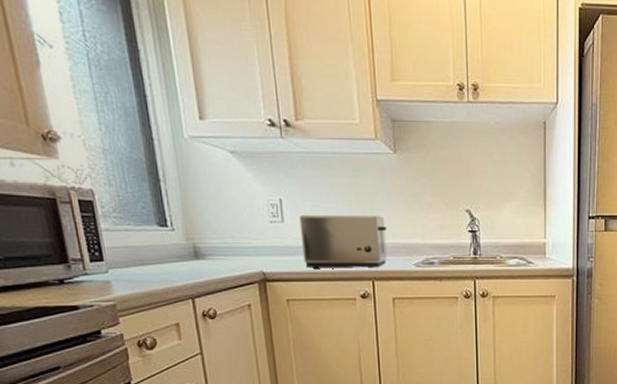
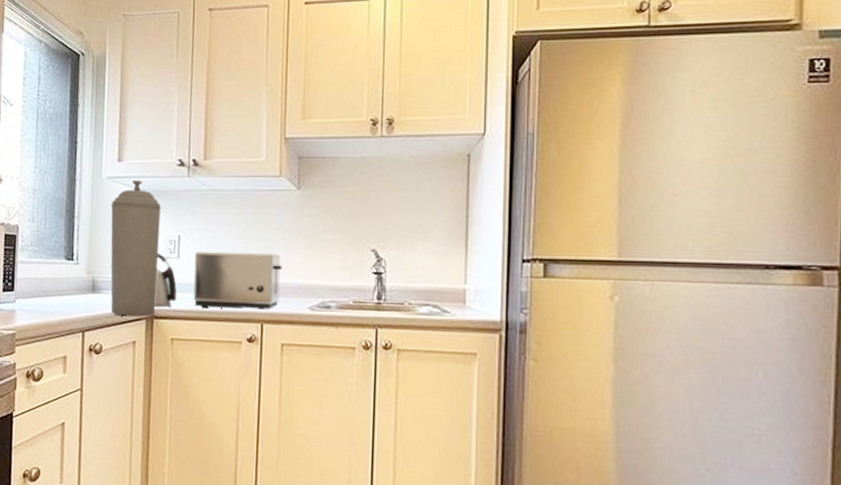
canister: none [199,140,267,281] -> present [110,180,161,317]
kettle: none [210,217,288,271] -> present [110,252,177,309]

